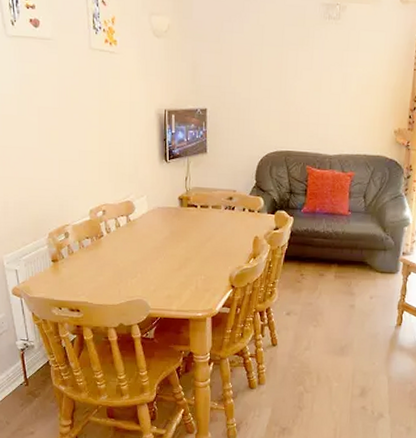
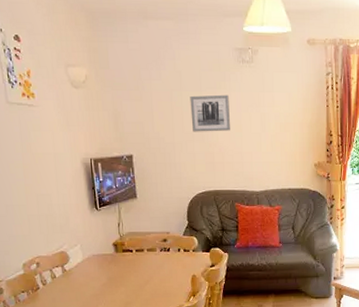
wall art: none [269,51,311,90] -> present [190,94,230,132]

